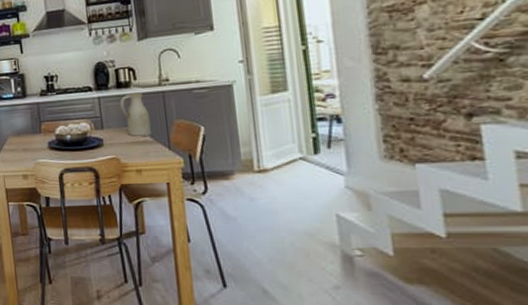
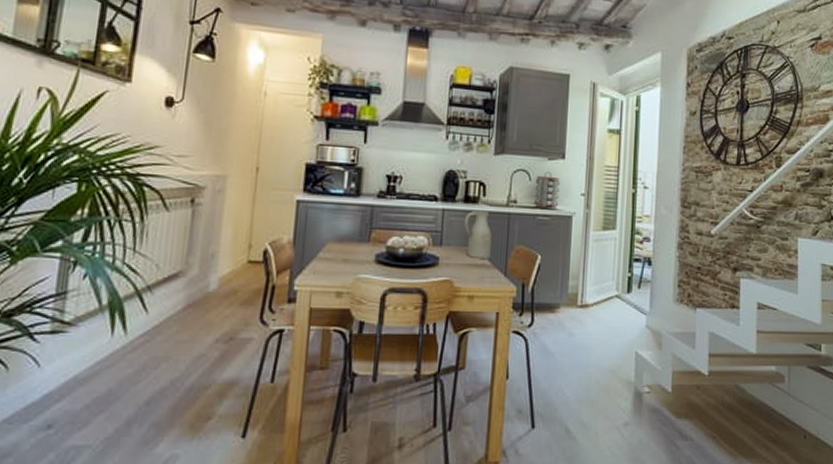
spice rack: none [183,46,215,83] -> present [533,171,560,210]

